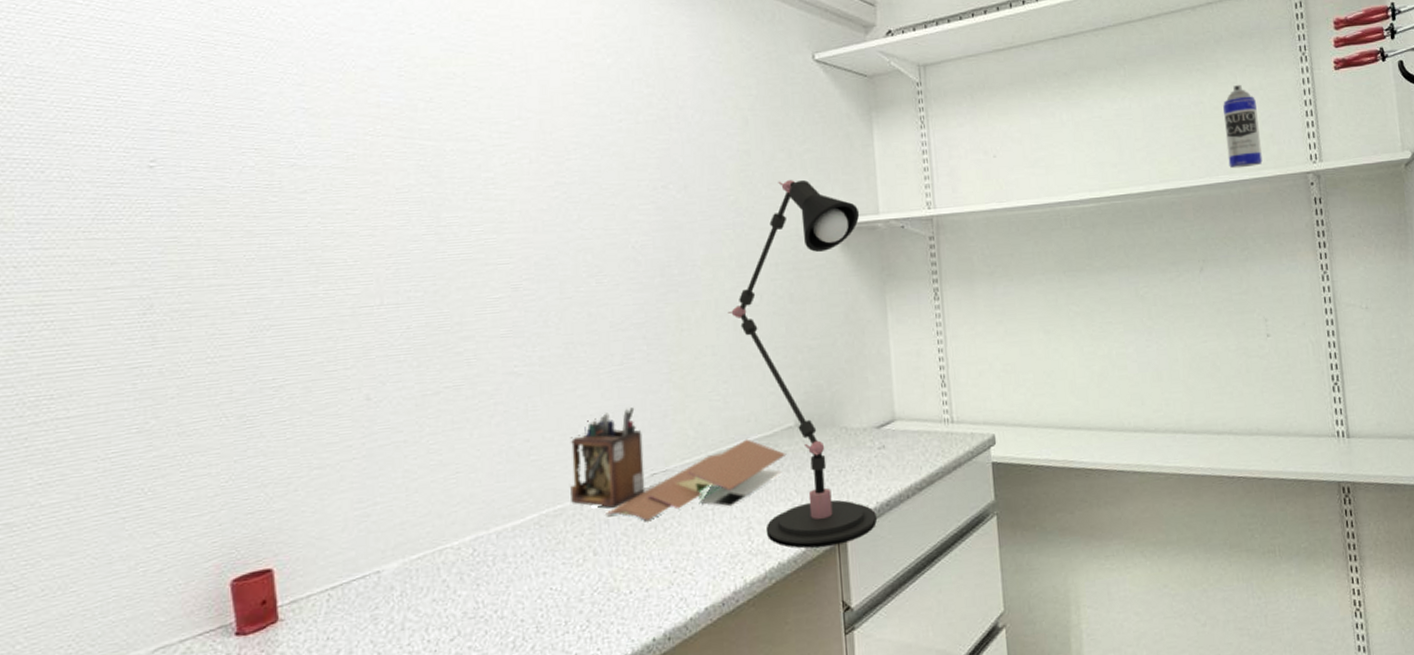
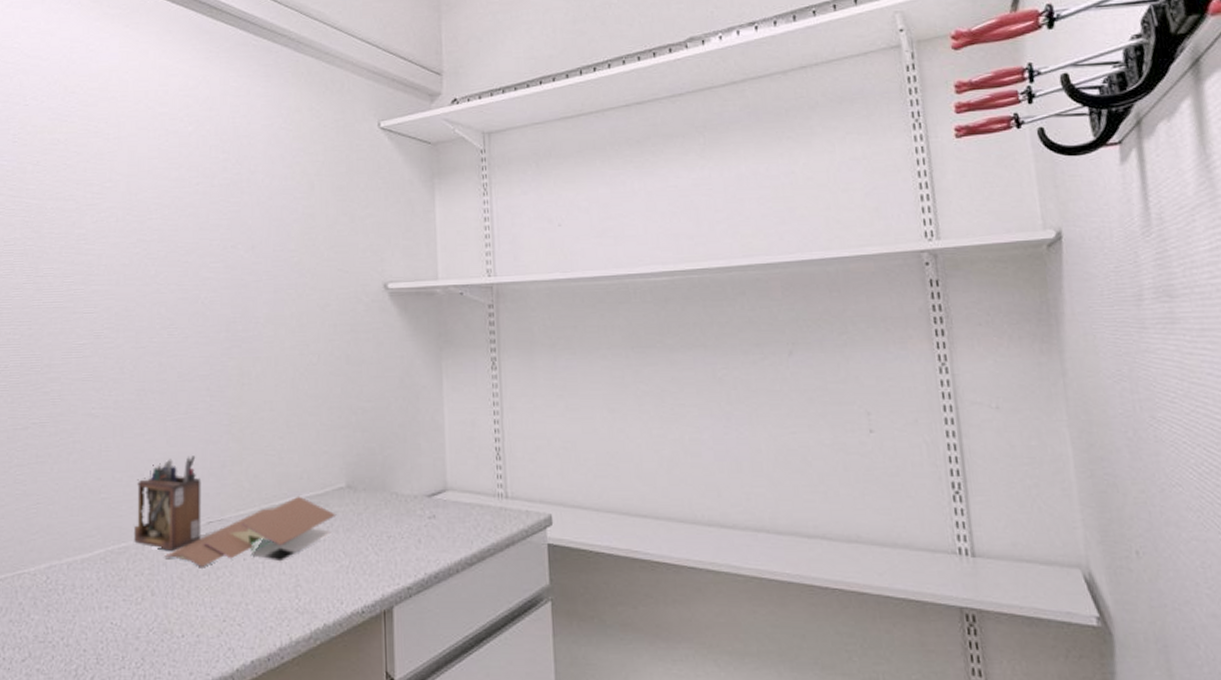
desk lamp: present [728,179,877,549] -> none [287,243,424,614]
spray can: present [1223,84,1263,169] -> none [818,153,866,245]

